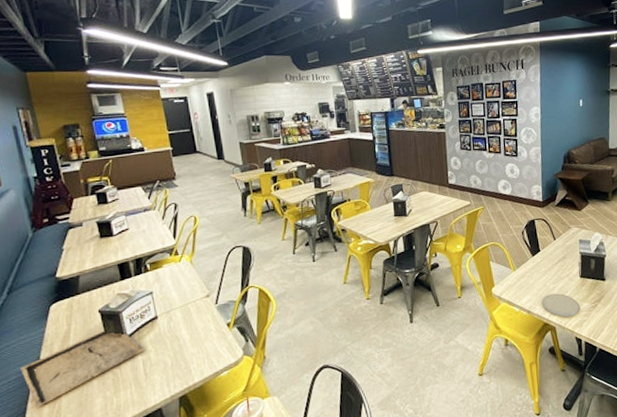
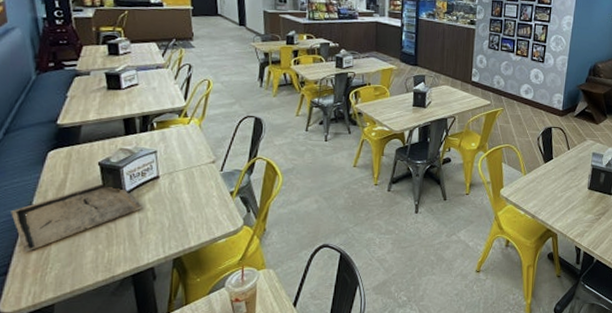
plate: present [542,293,581,318] -> none [547,202,585,226]

